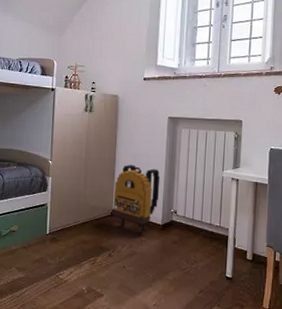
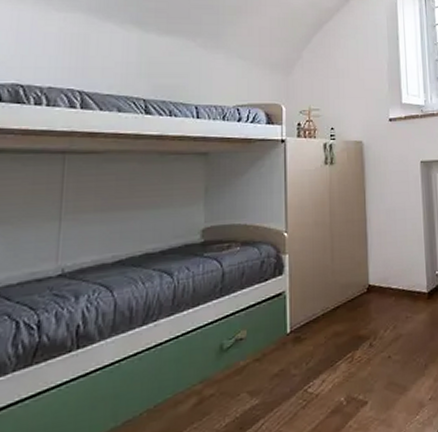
backpack: present [111,165,161,230] -> none [367,223,421,305]

